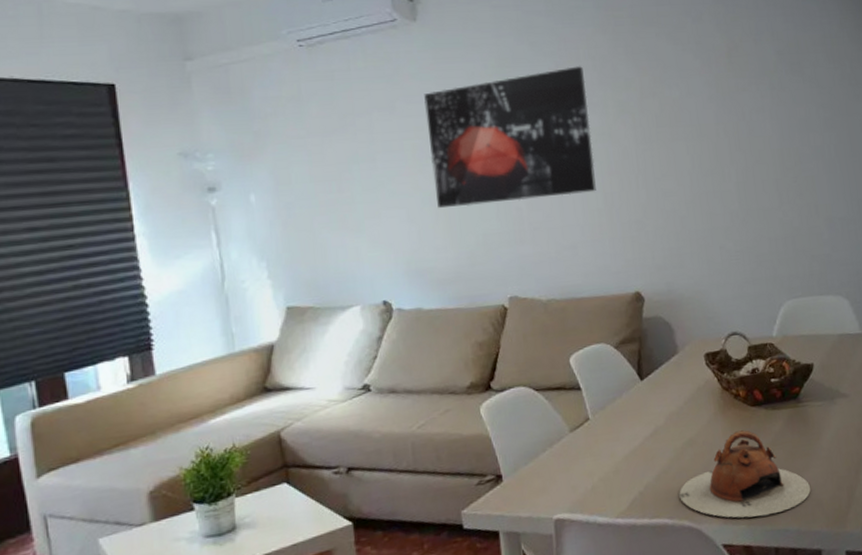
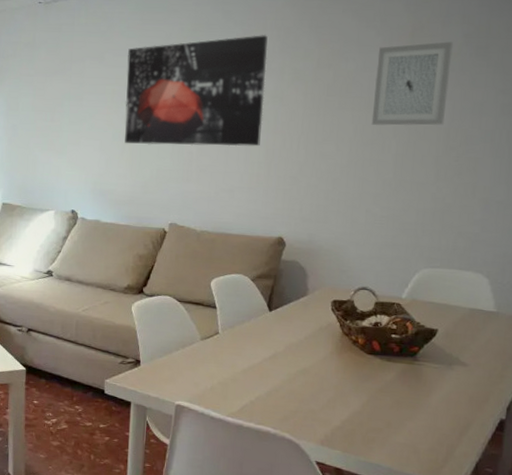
teapot: present [679,430,811,518] -> none [285,372,410,450]
wall art: none [699,60,776,154] -> present [371,42,453,126]

